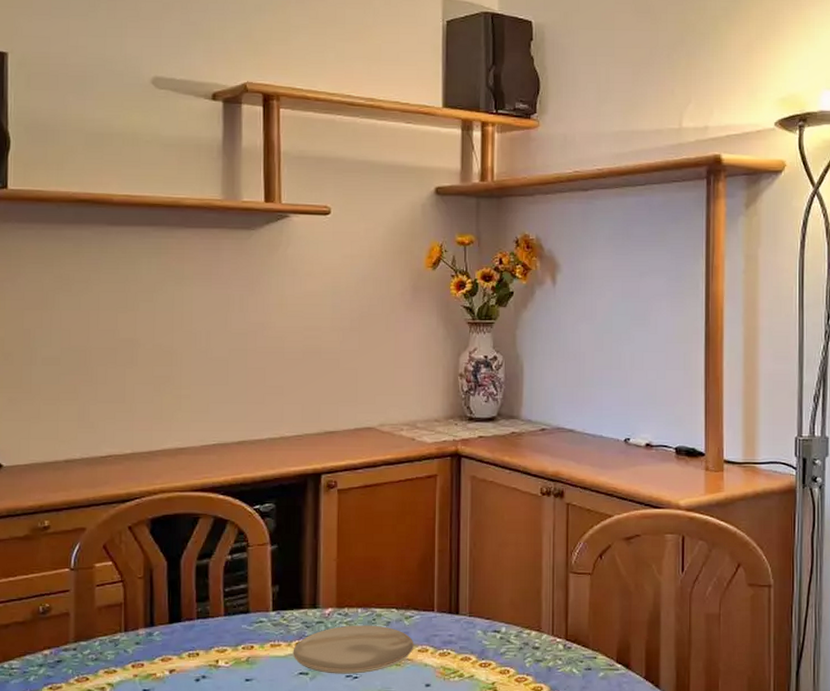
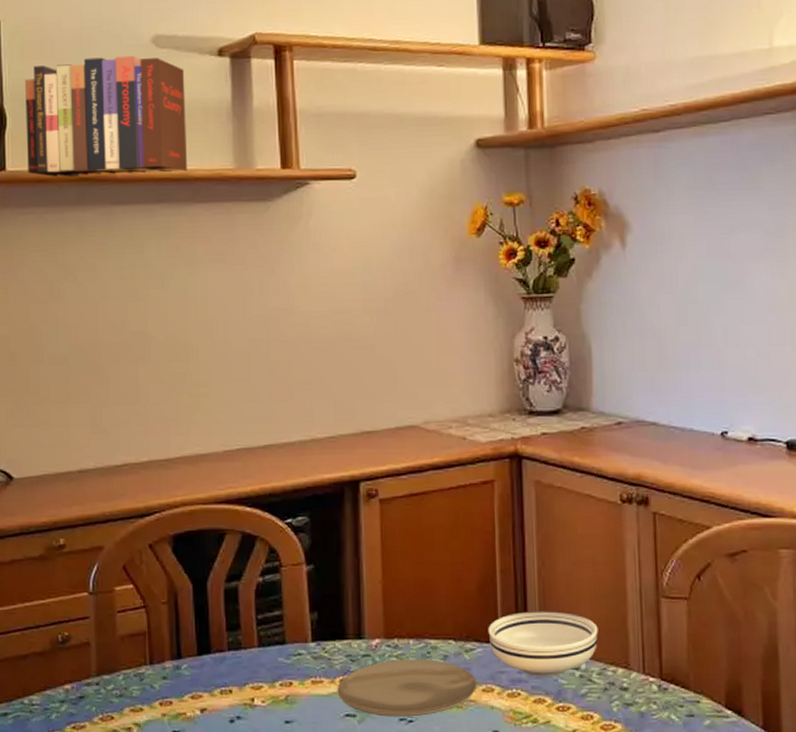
books: none [28,92,181,200] -> present [25,55,188,177]
bowl: none [425,584,517,640] -> present [488,611,598,678]

